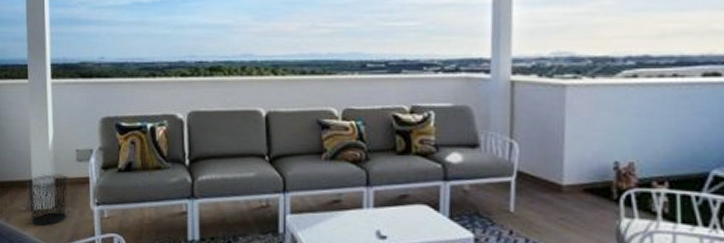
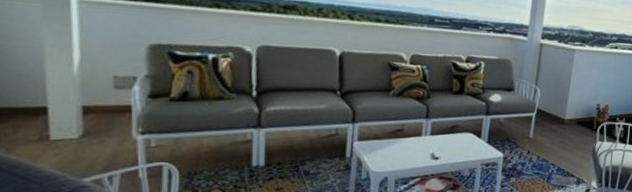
waste bin: present [26,174,69,226] -> none [37,101,103,156]

